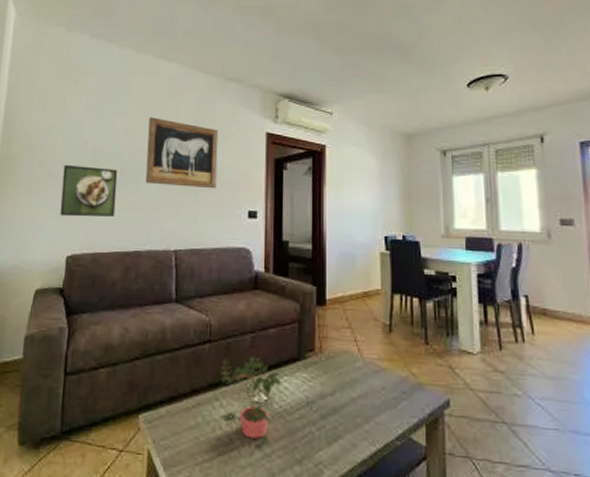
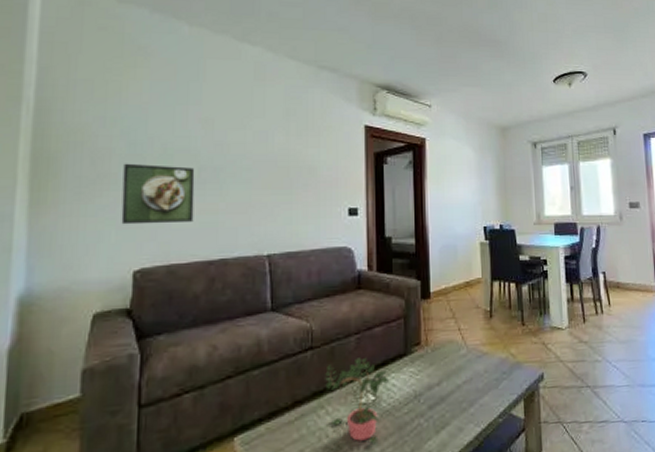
wall art: present [145,117,219,189] -> none [229,108,313,186]

